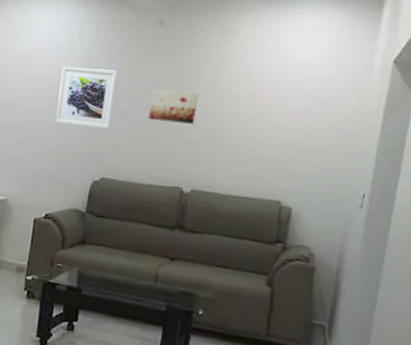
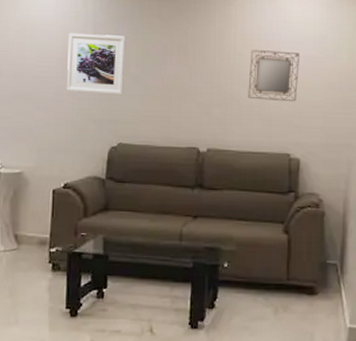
wall art: present [148,89,199,125] -> none [160,54,207,87]
home mirror: none [239,89,301,146] -> present [248,50,300,101]

